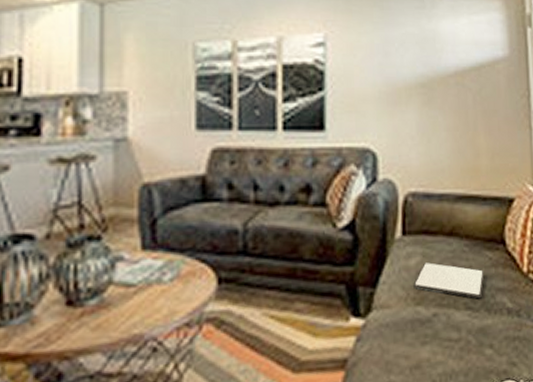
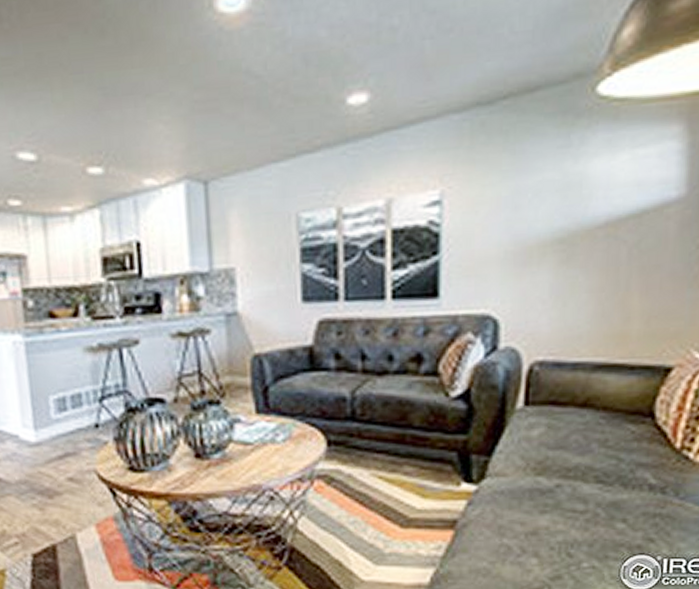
tablet: present [413,262,485,299] -> none [534,434,624,473]

